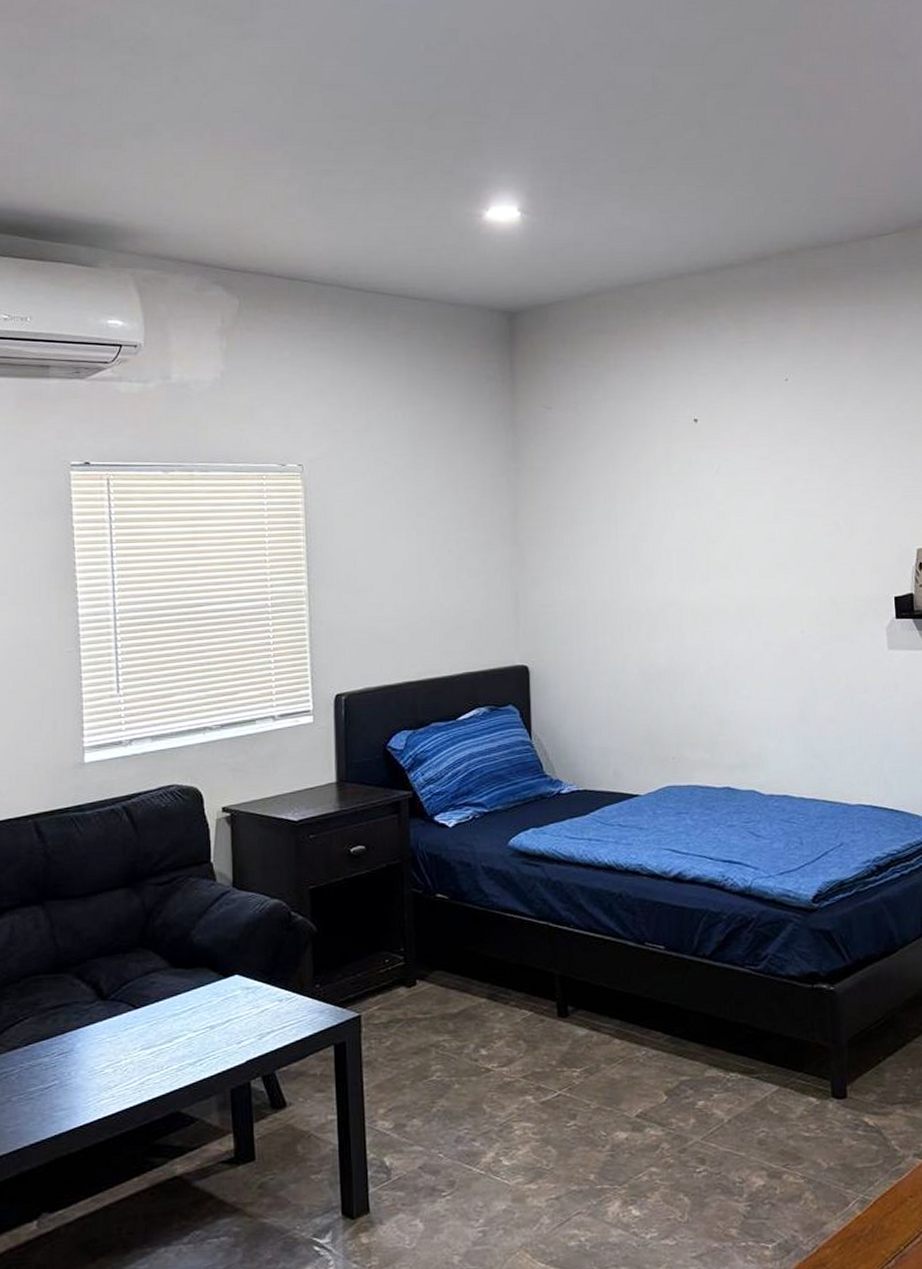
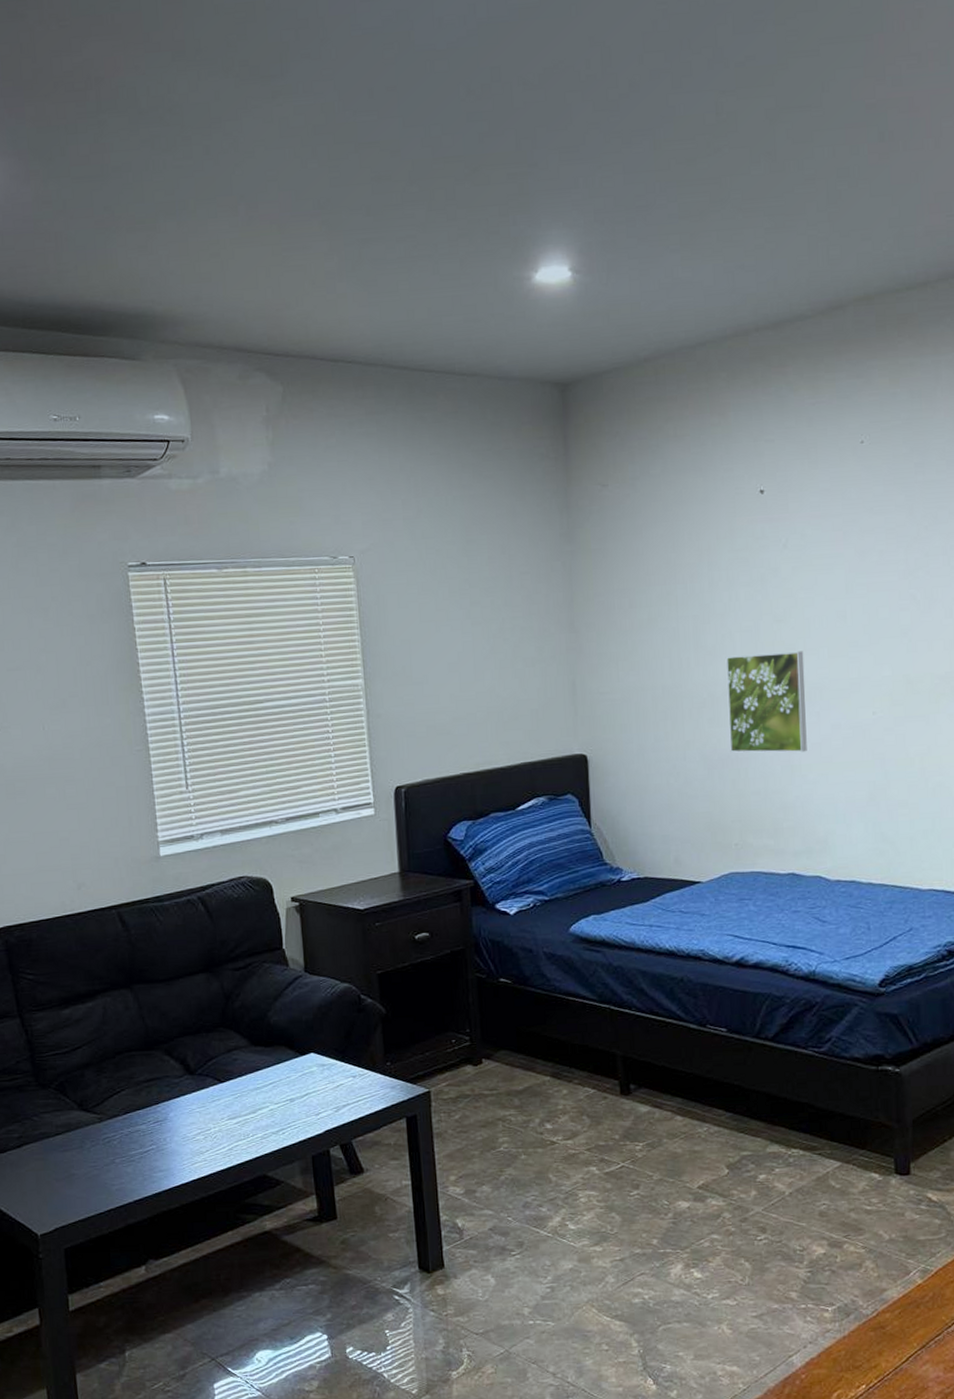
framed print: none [662,571,740,669] -> present [725,651,807,753]

